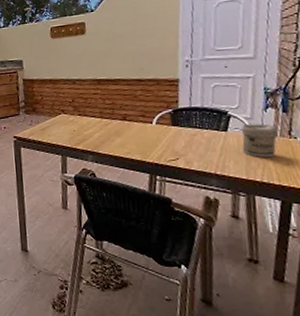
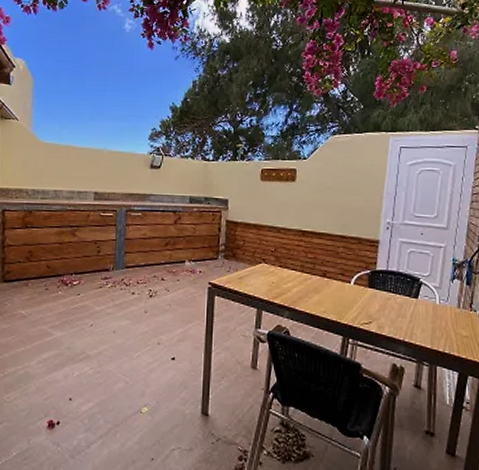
jar: present [242,123,278,158] -> none [430,292,461,329]

